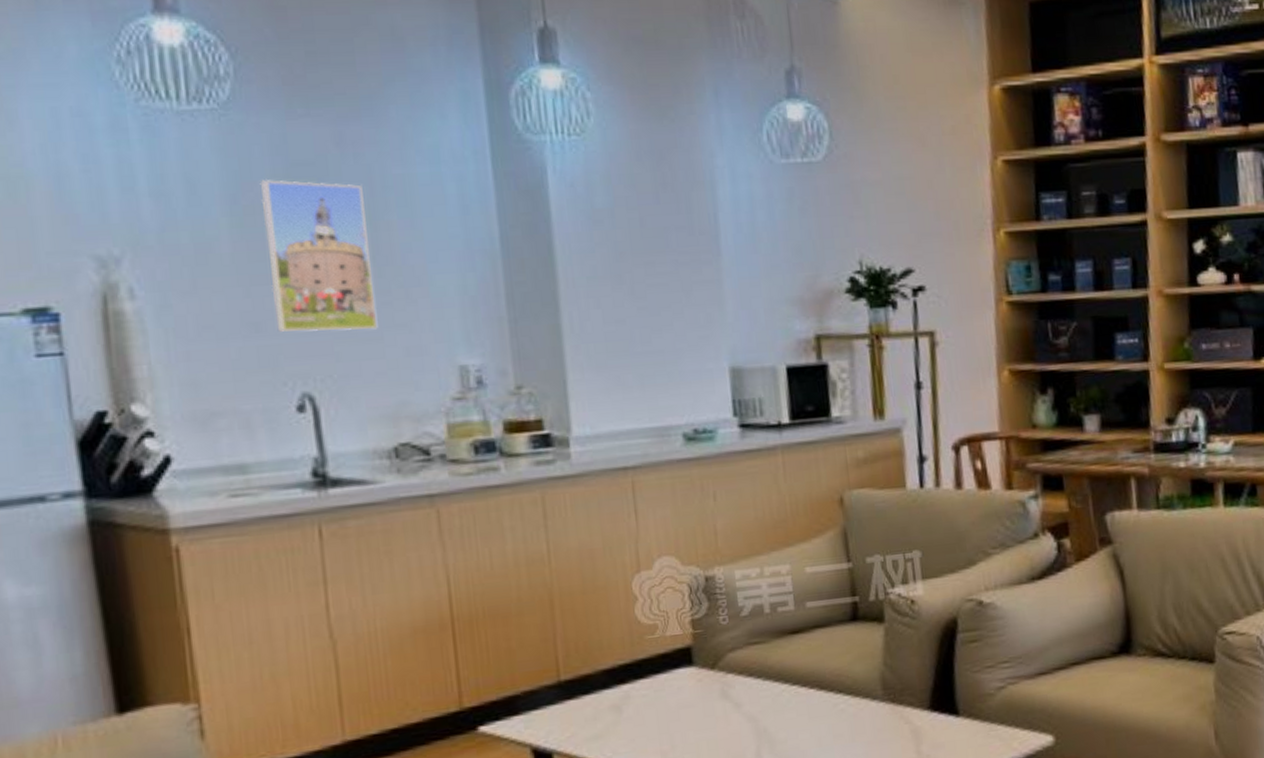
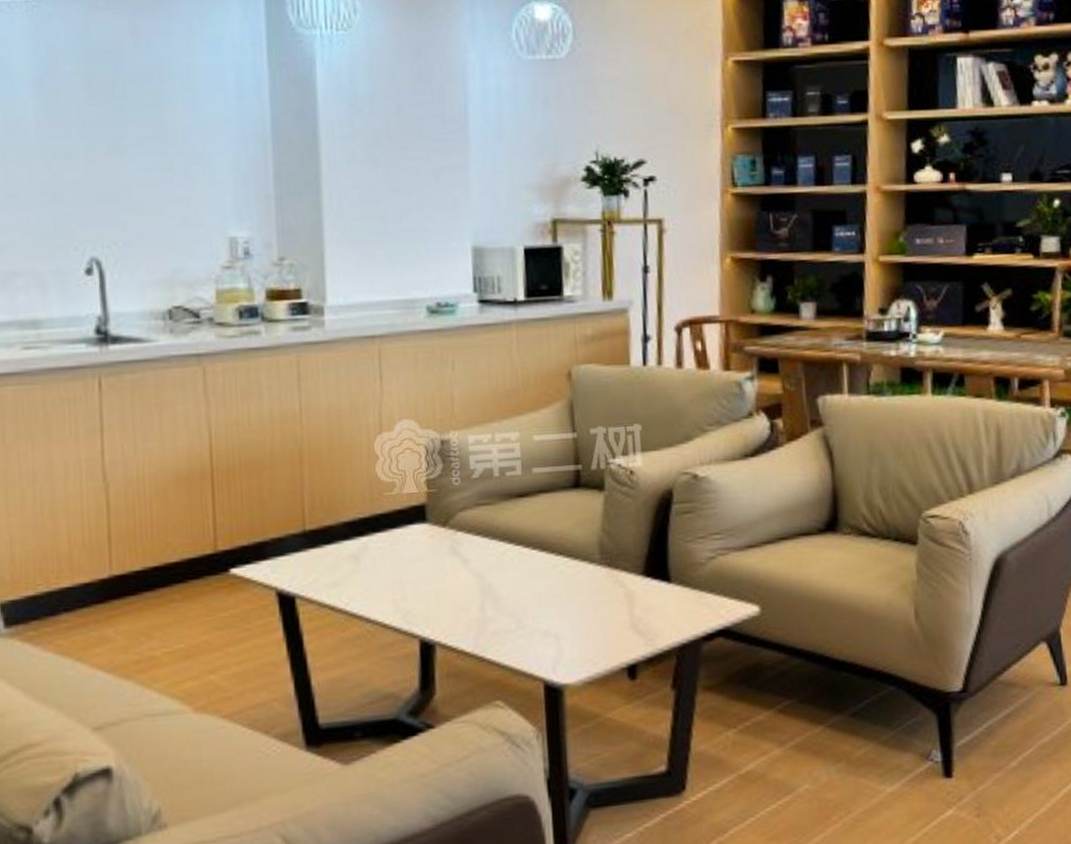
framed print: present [259,178,378,332] -> none [64,64,160,202]

